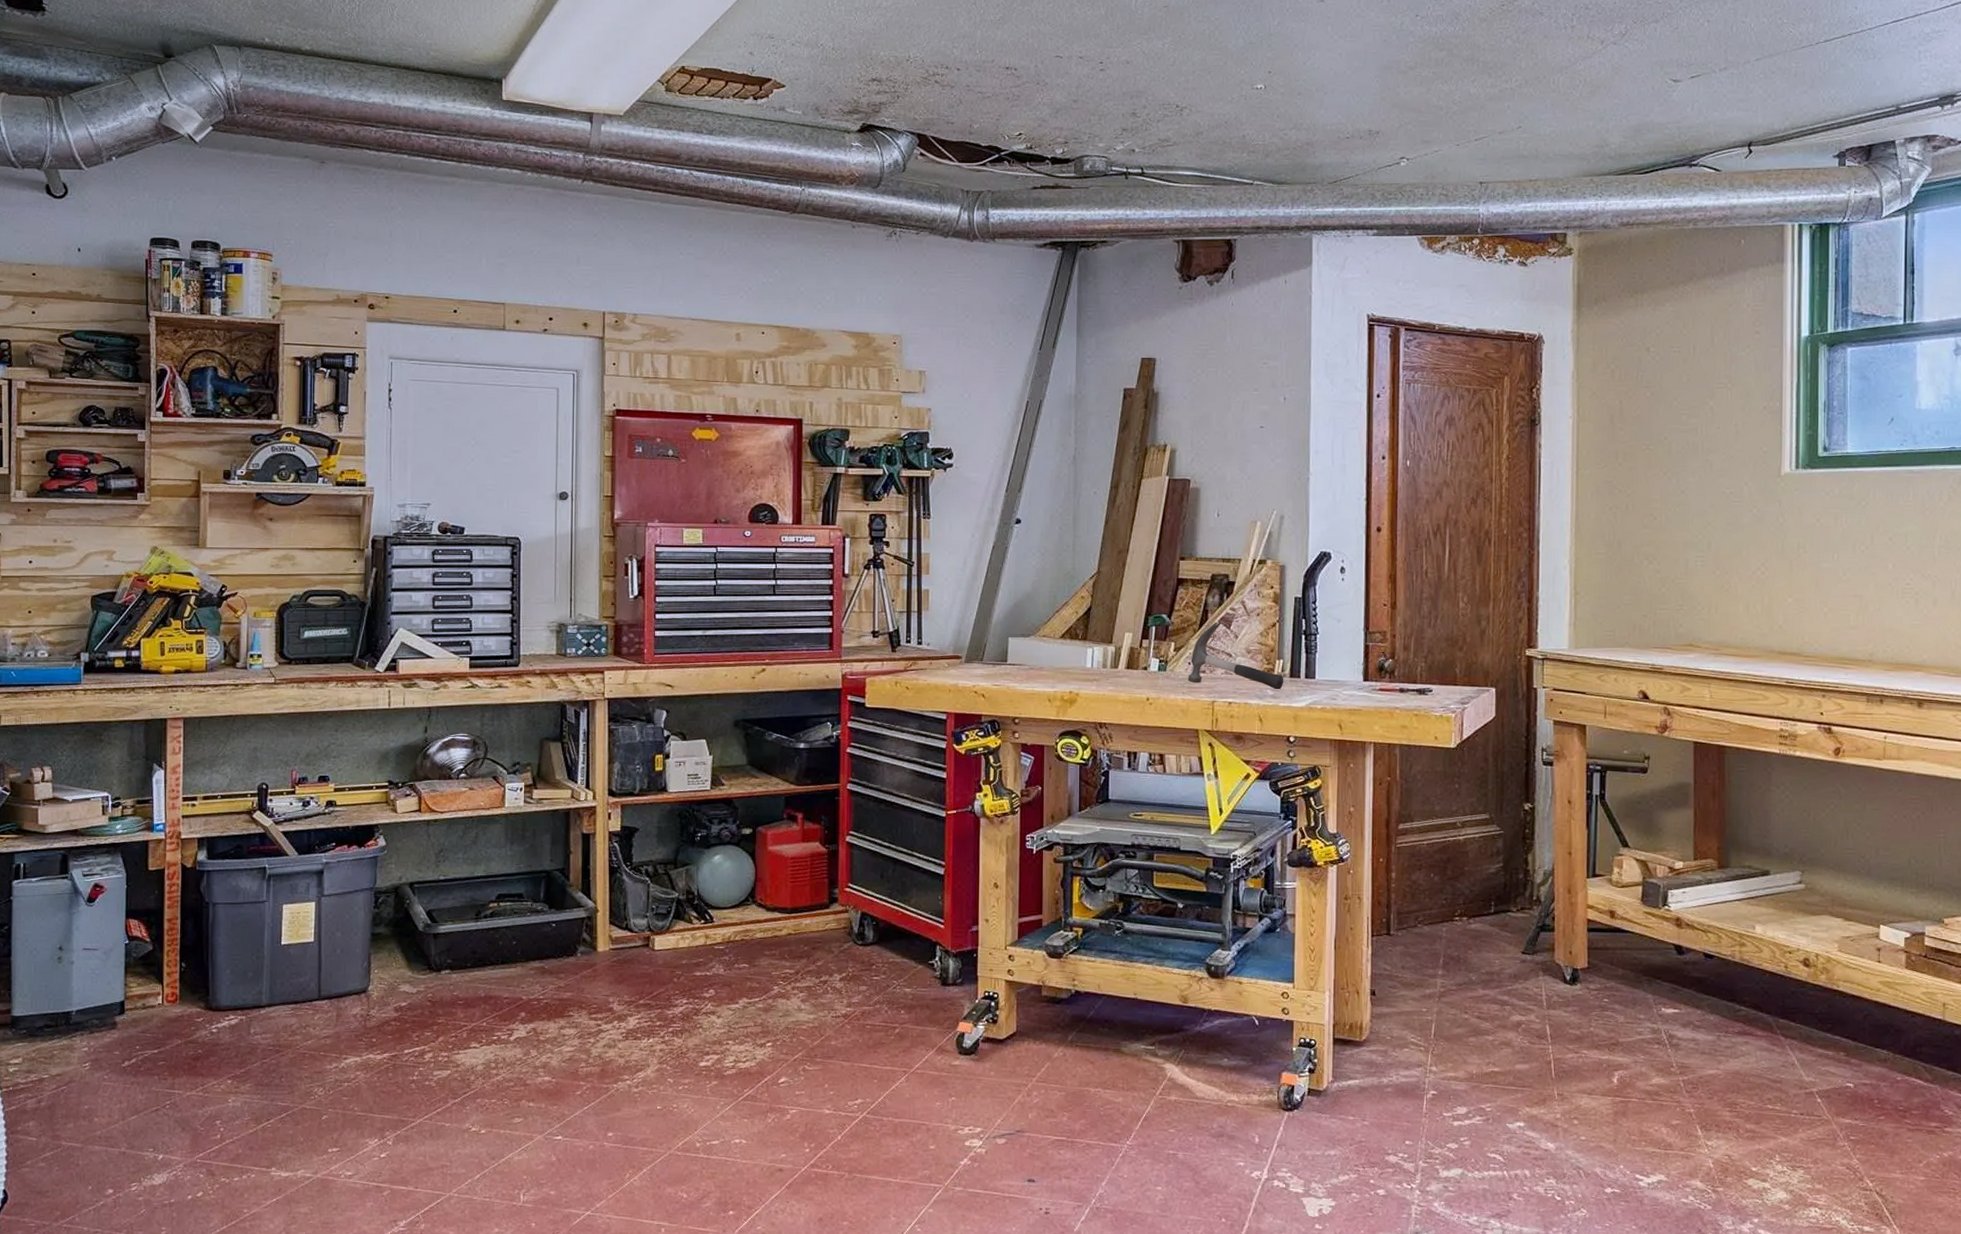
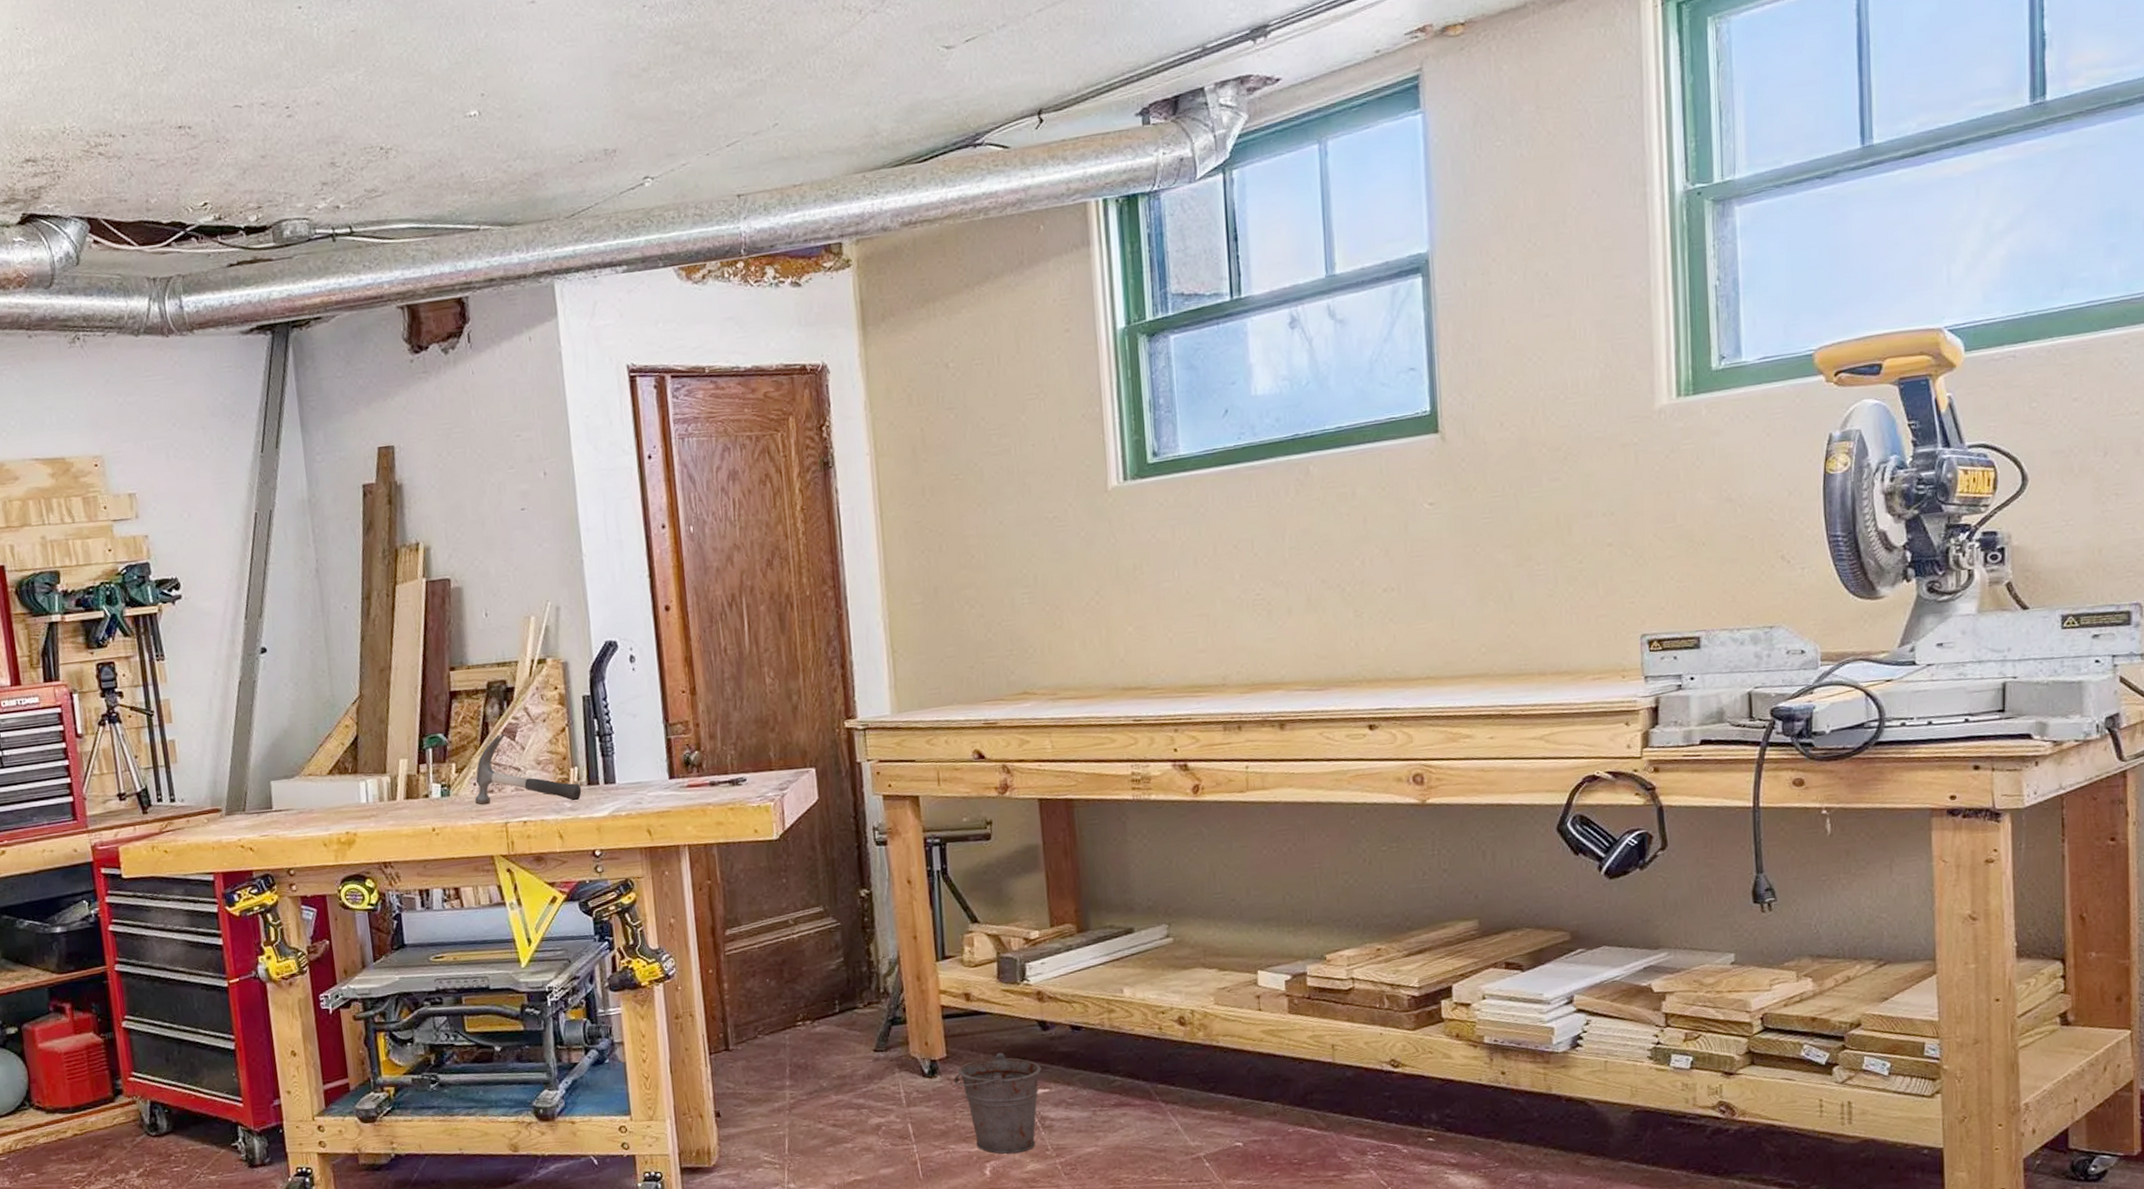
bucket: none [1592,969,1674,1065] -> present [953,1052,1042,1154]

